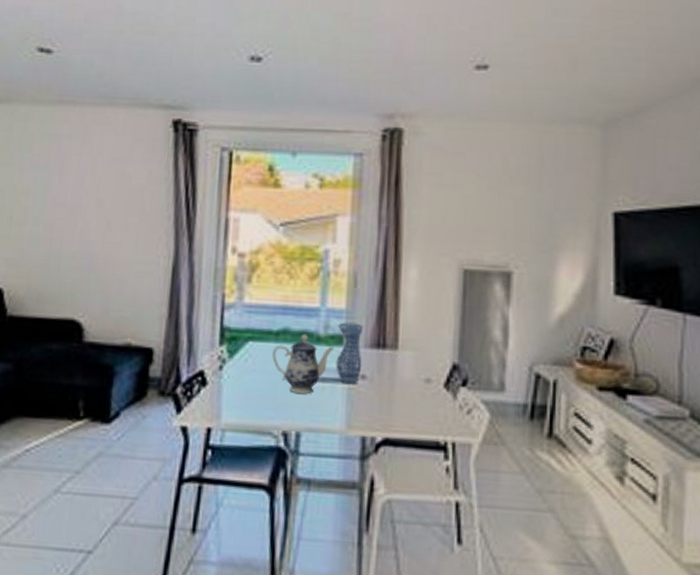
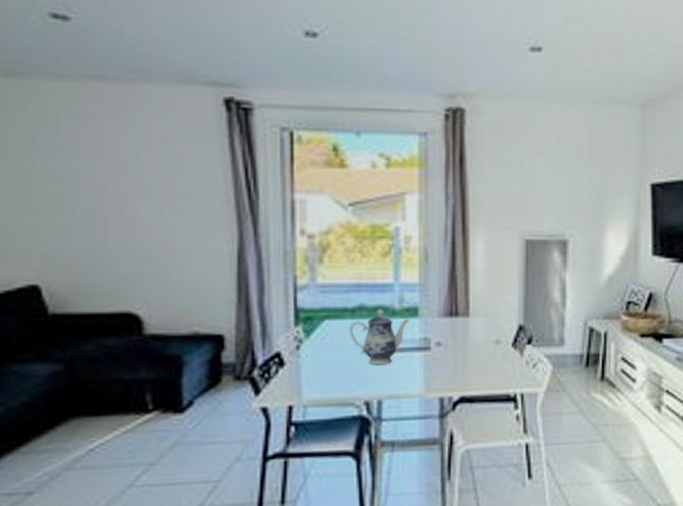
vase: present [335,322,364,384] -> none [412,295,437,351]

